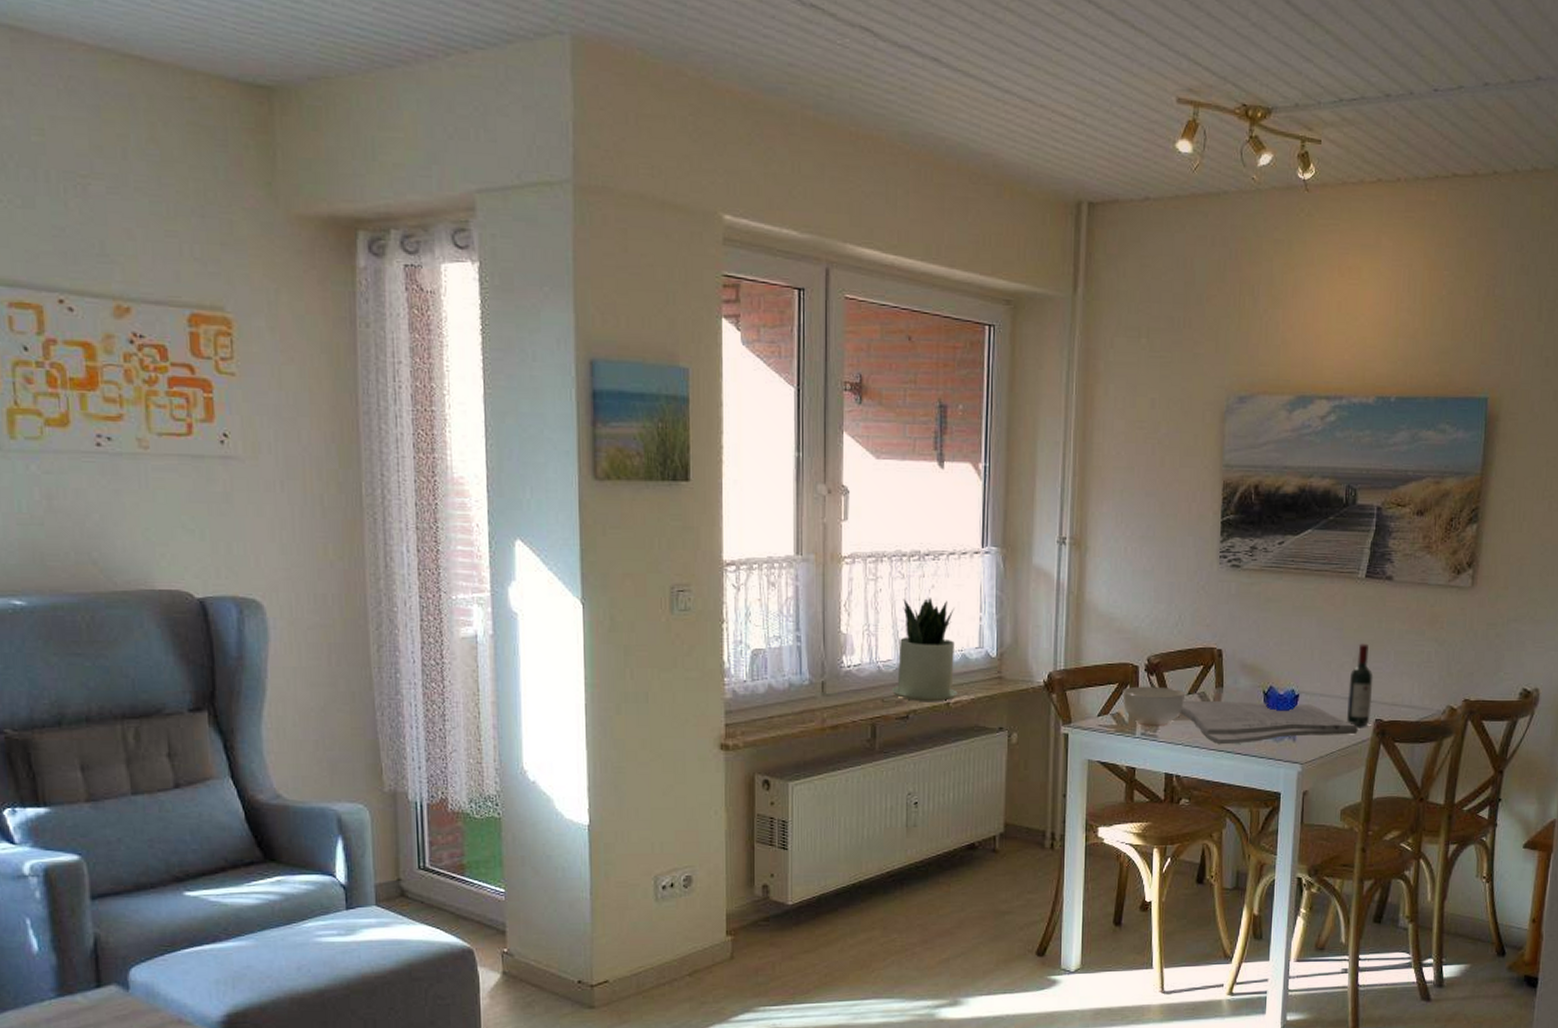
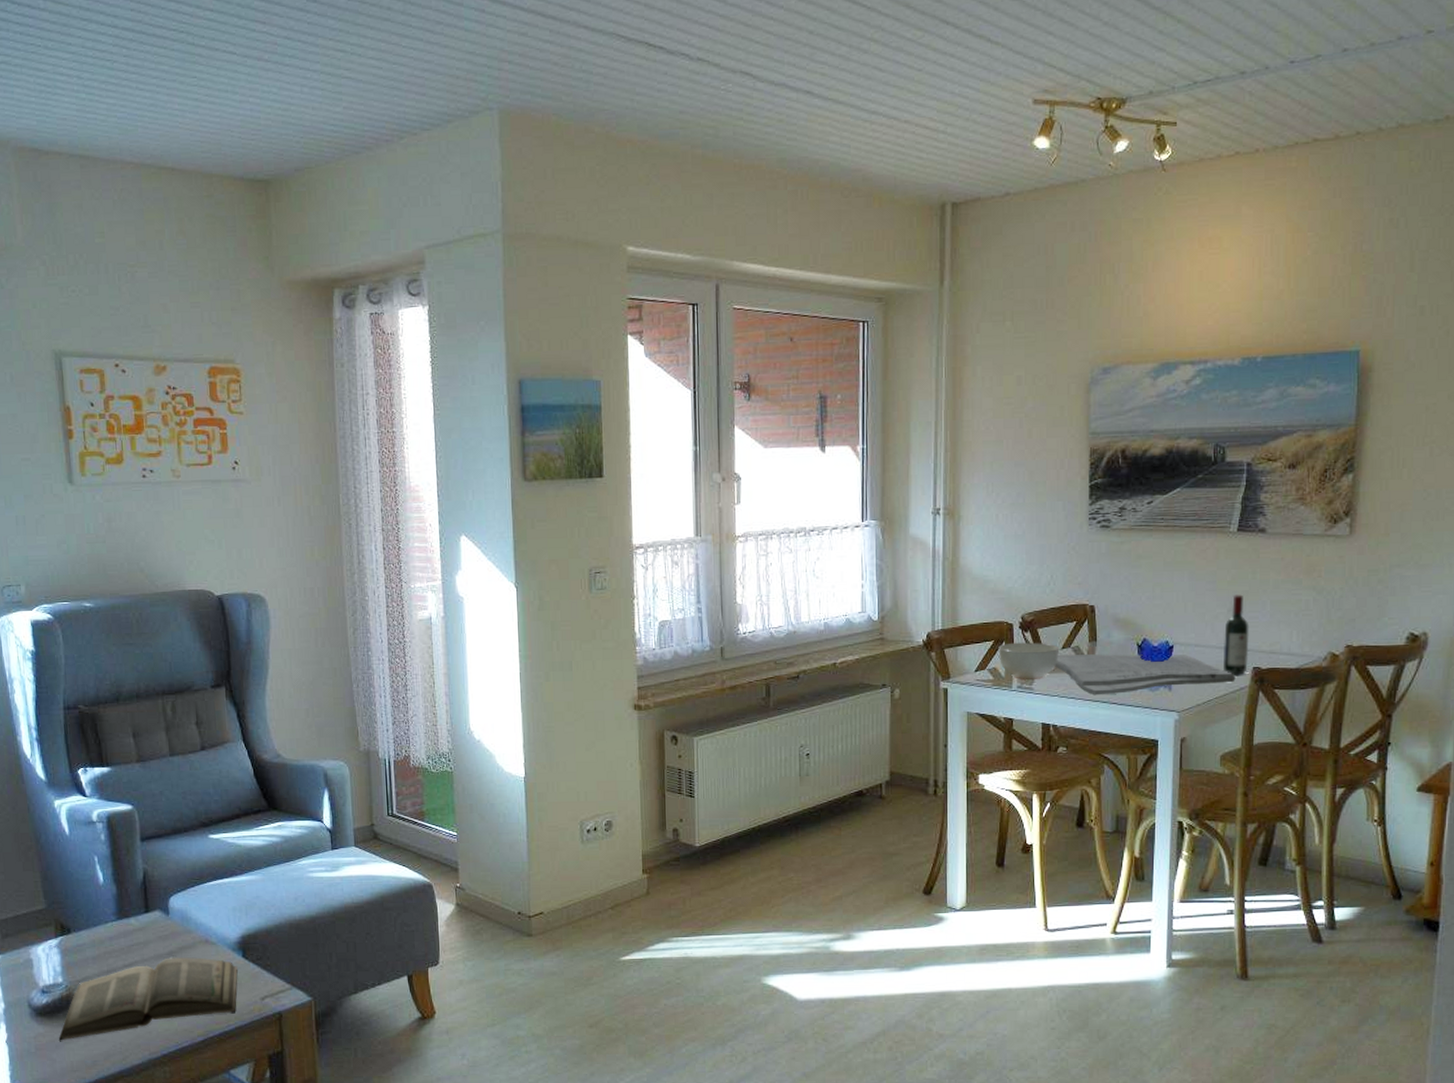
planter: present [891,597,958,701] -> none [783,568,843,662]

